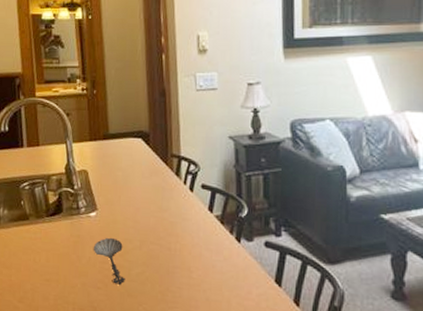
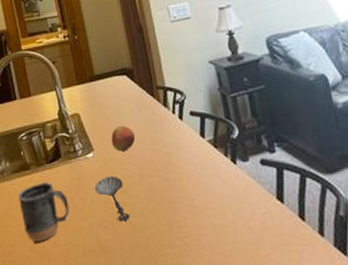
mug: none [12,234,65,294] -> present [17,181,70,242]
apple: none [117,188,142,215] -> present [111,125,136,152]

